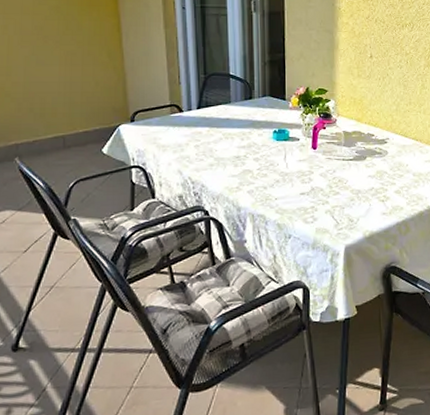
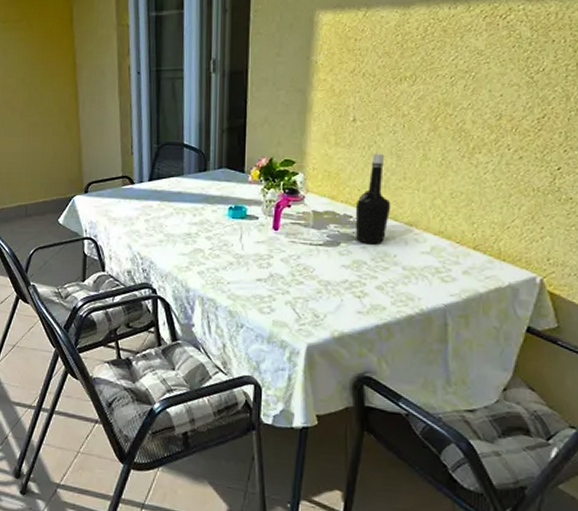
bottle: none [376,83,402,157] -> present [355,153,391,244]

